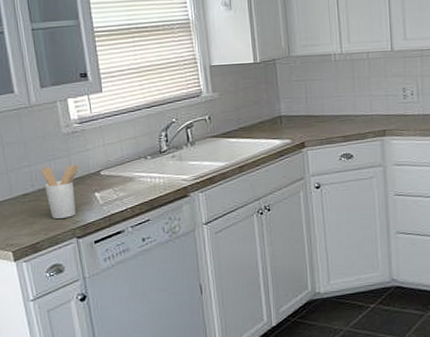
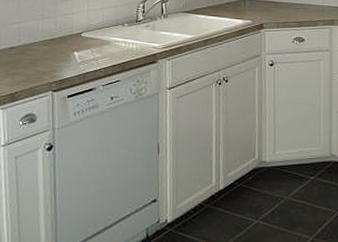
utensil holder: present [42,164,80,219] -> none [30,24,64,72]

